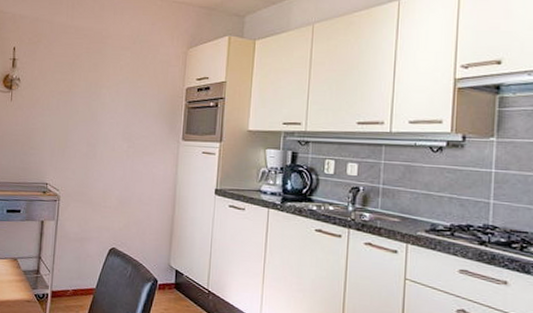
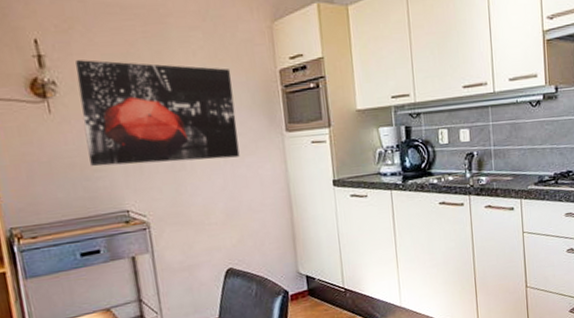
wall art: none [29,65,147,155] -> present [75,60,240,166]

